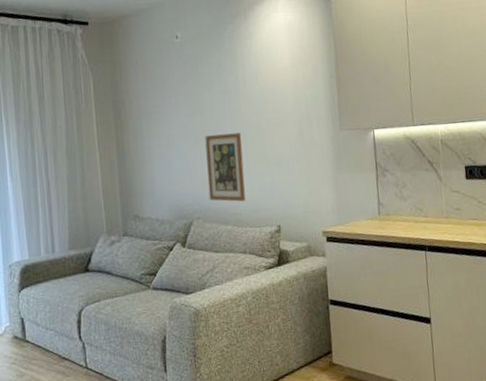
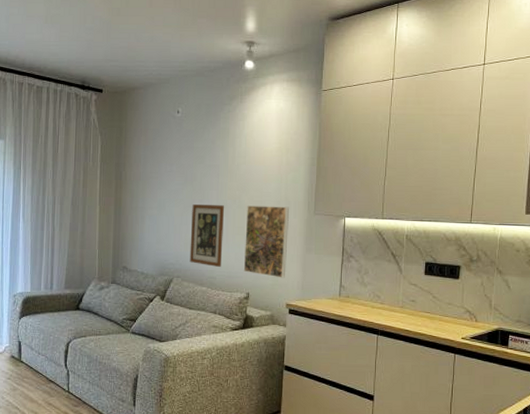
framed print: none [266,125,318,205] -> present [243,206,289,278]

